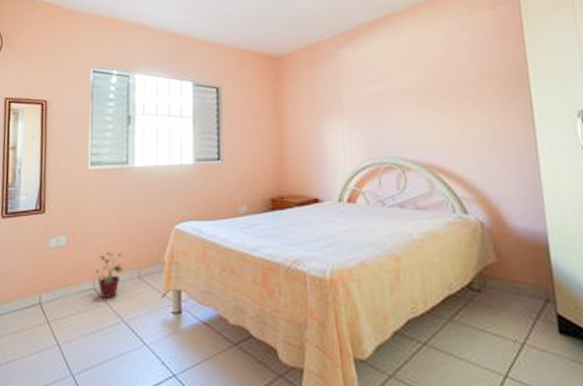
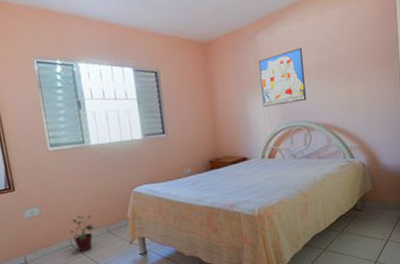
wall art: none [340,66,401,136] -> present [259,47,307,107]

